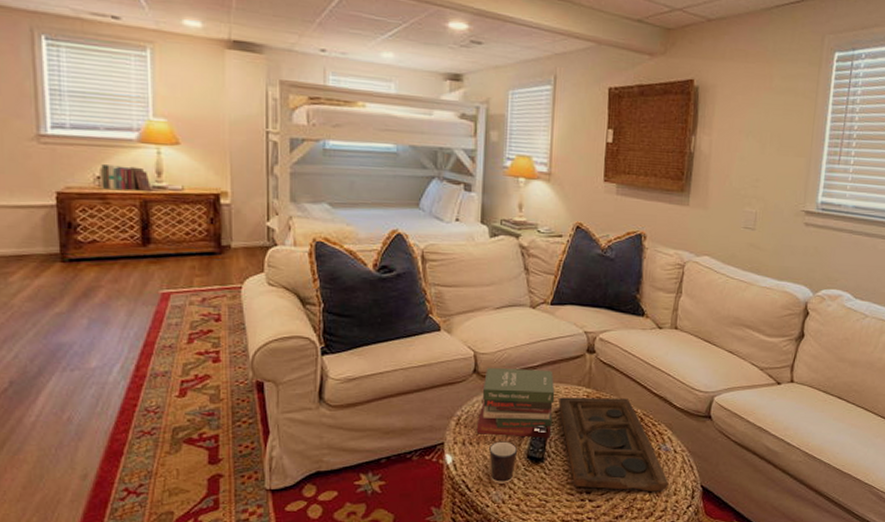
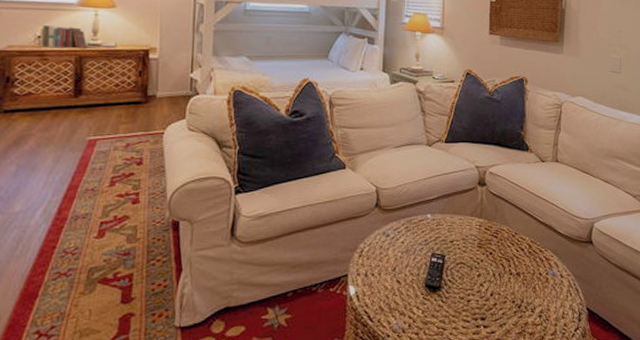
books: present [476,367,555,439] -> none [378,201,450,268]
mug: present [489,441,518,483] -> none [390,271,417,313]
decorative tray: present [558,397,669,492] -> none [454,227,557,316]

